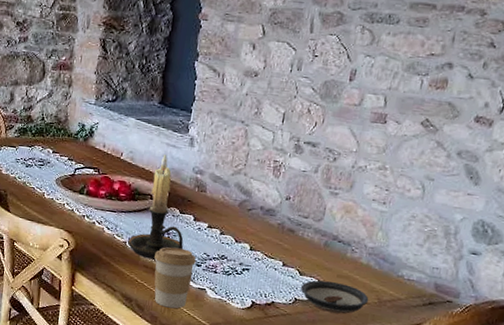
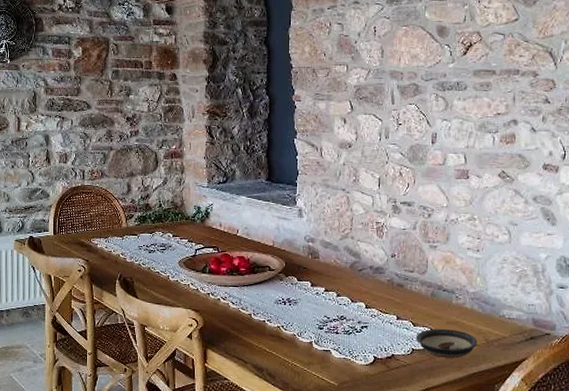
candle holder: present [128,155,184,260] -> none [253,227,305,328]
coffee cup: present [154,247,196,309] -> none [279,314,318,373]

